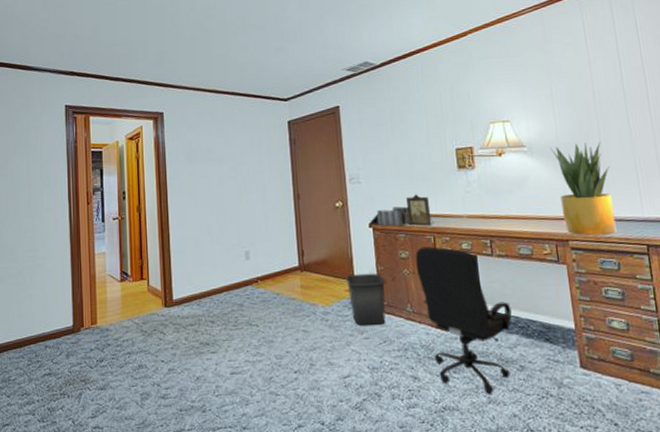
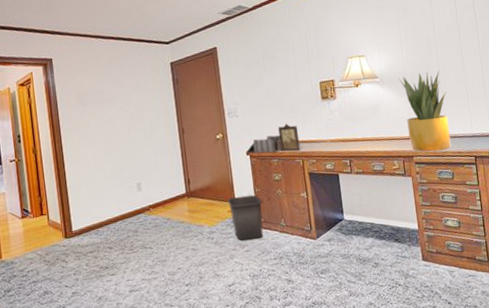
office chair: present [415,246,512,394] -> none [287,168,368,289]

